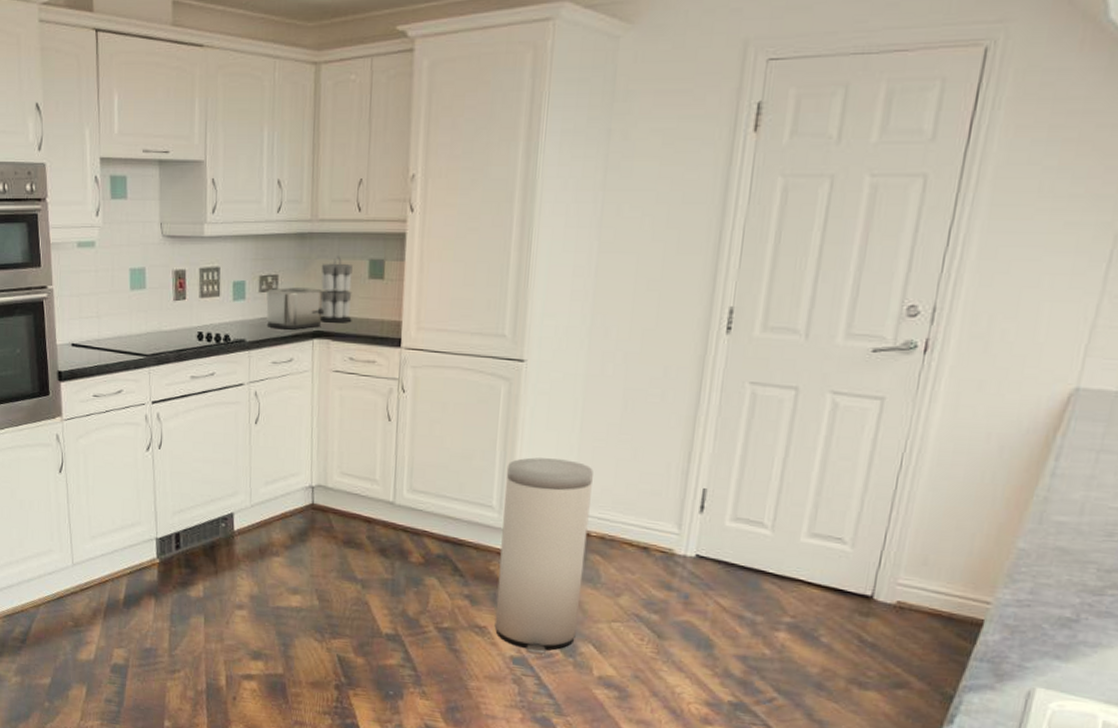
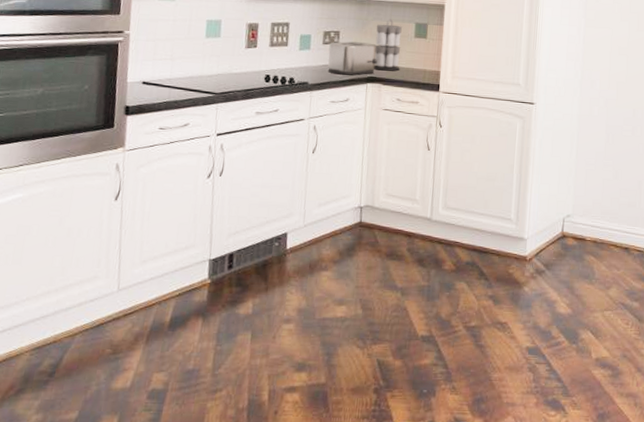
pedal bin: present [494,457,593,655] -> none [513,179,587,344]

